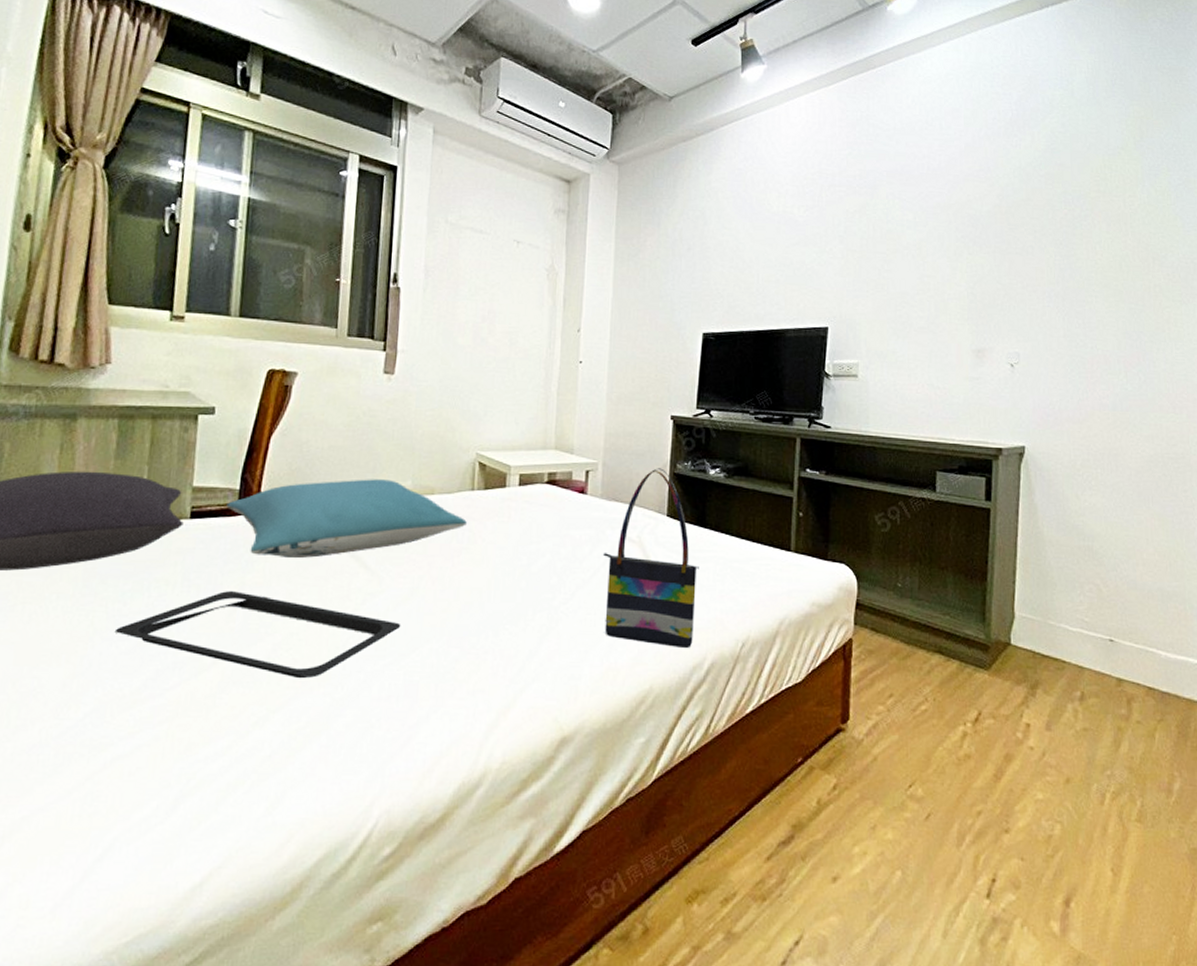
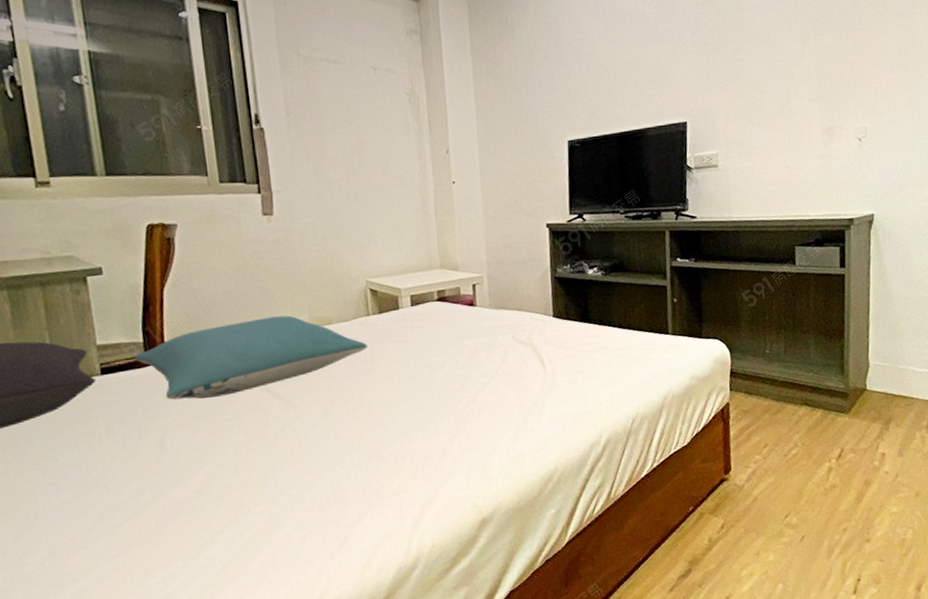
serving tray: present [114,591,401,678] -> none [52,434,322,502]
tote bag: present [602,468,699,649] -> none [497,274,589,431]

